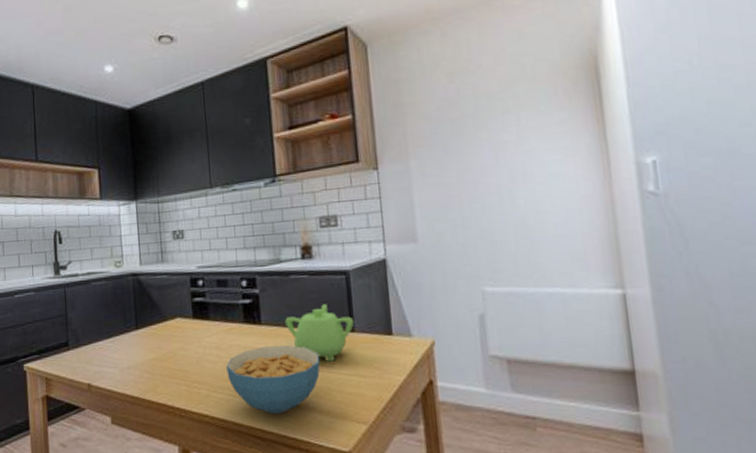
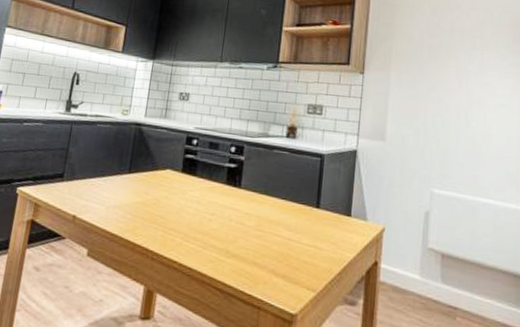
cereal bowl: present [226,345,320,414] -> none [201,208,286,271]
teapot: present [285,304,355,362] -> none [261,180,321,231]

